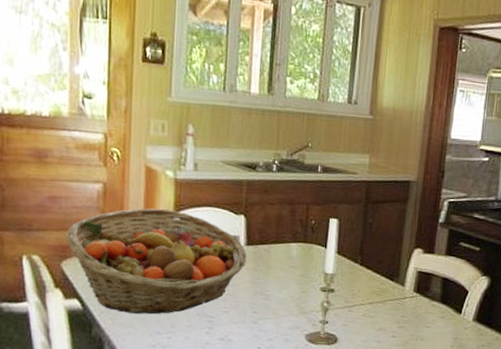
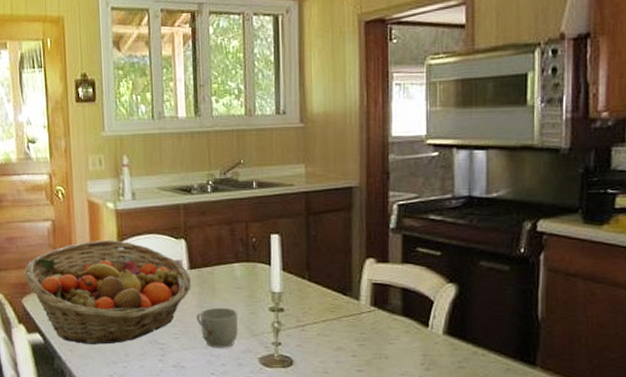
mug: none [248,284,289,324] -> present [196,307,238,348]

